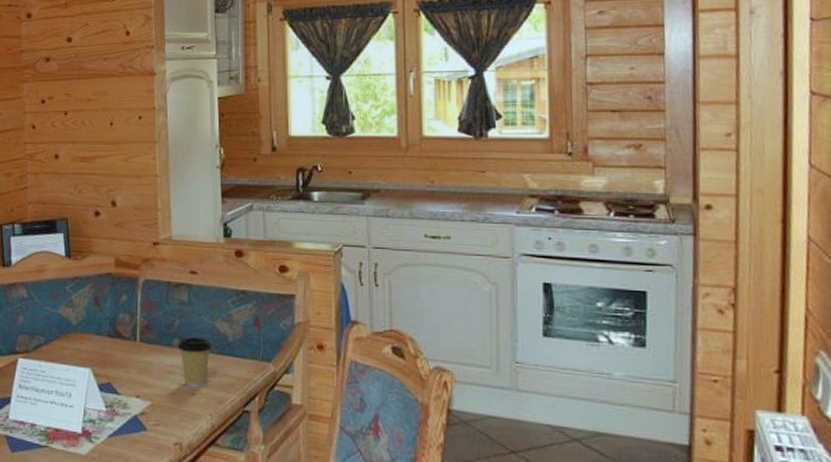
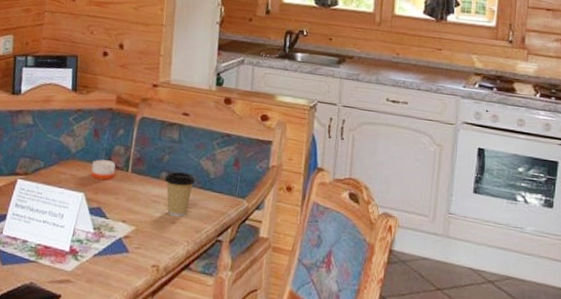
candle: none [96,330,122,353] -> present [91,159,116,181]

